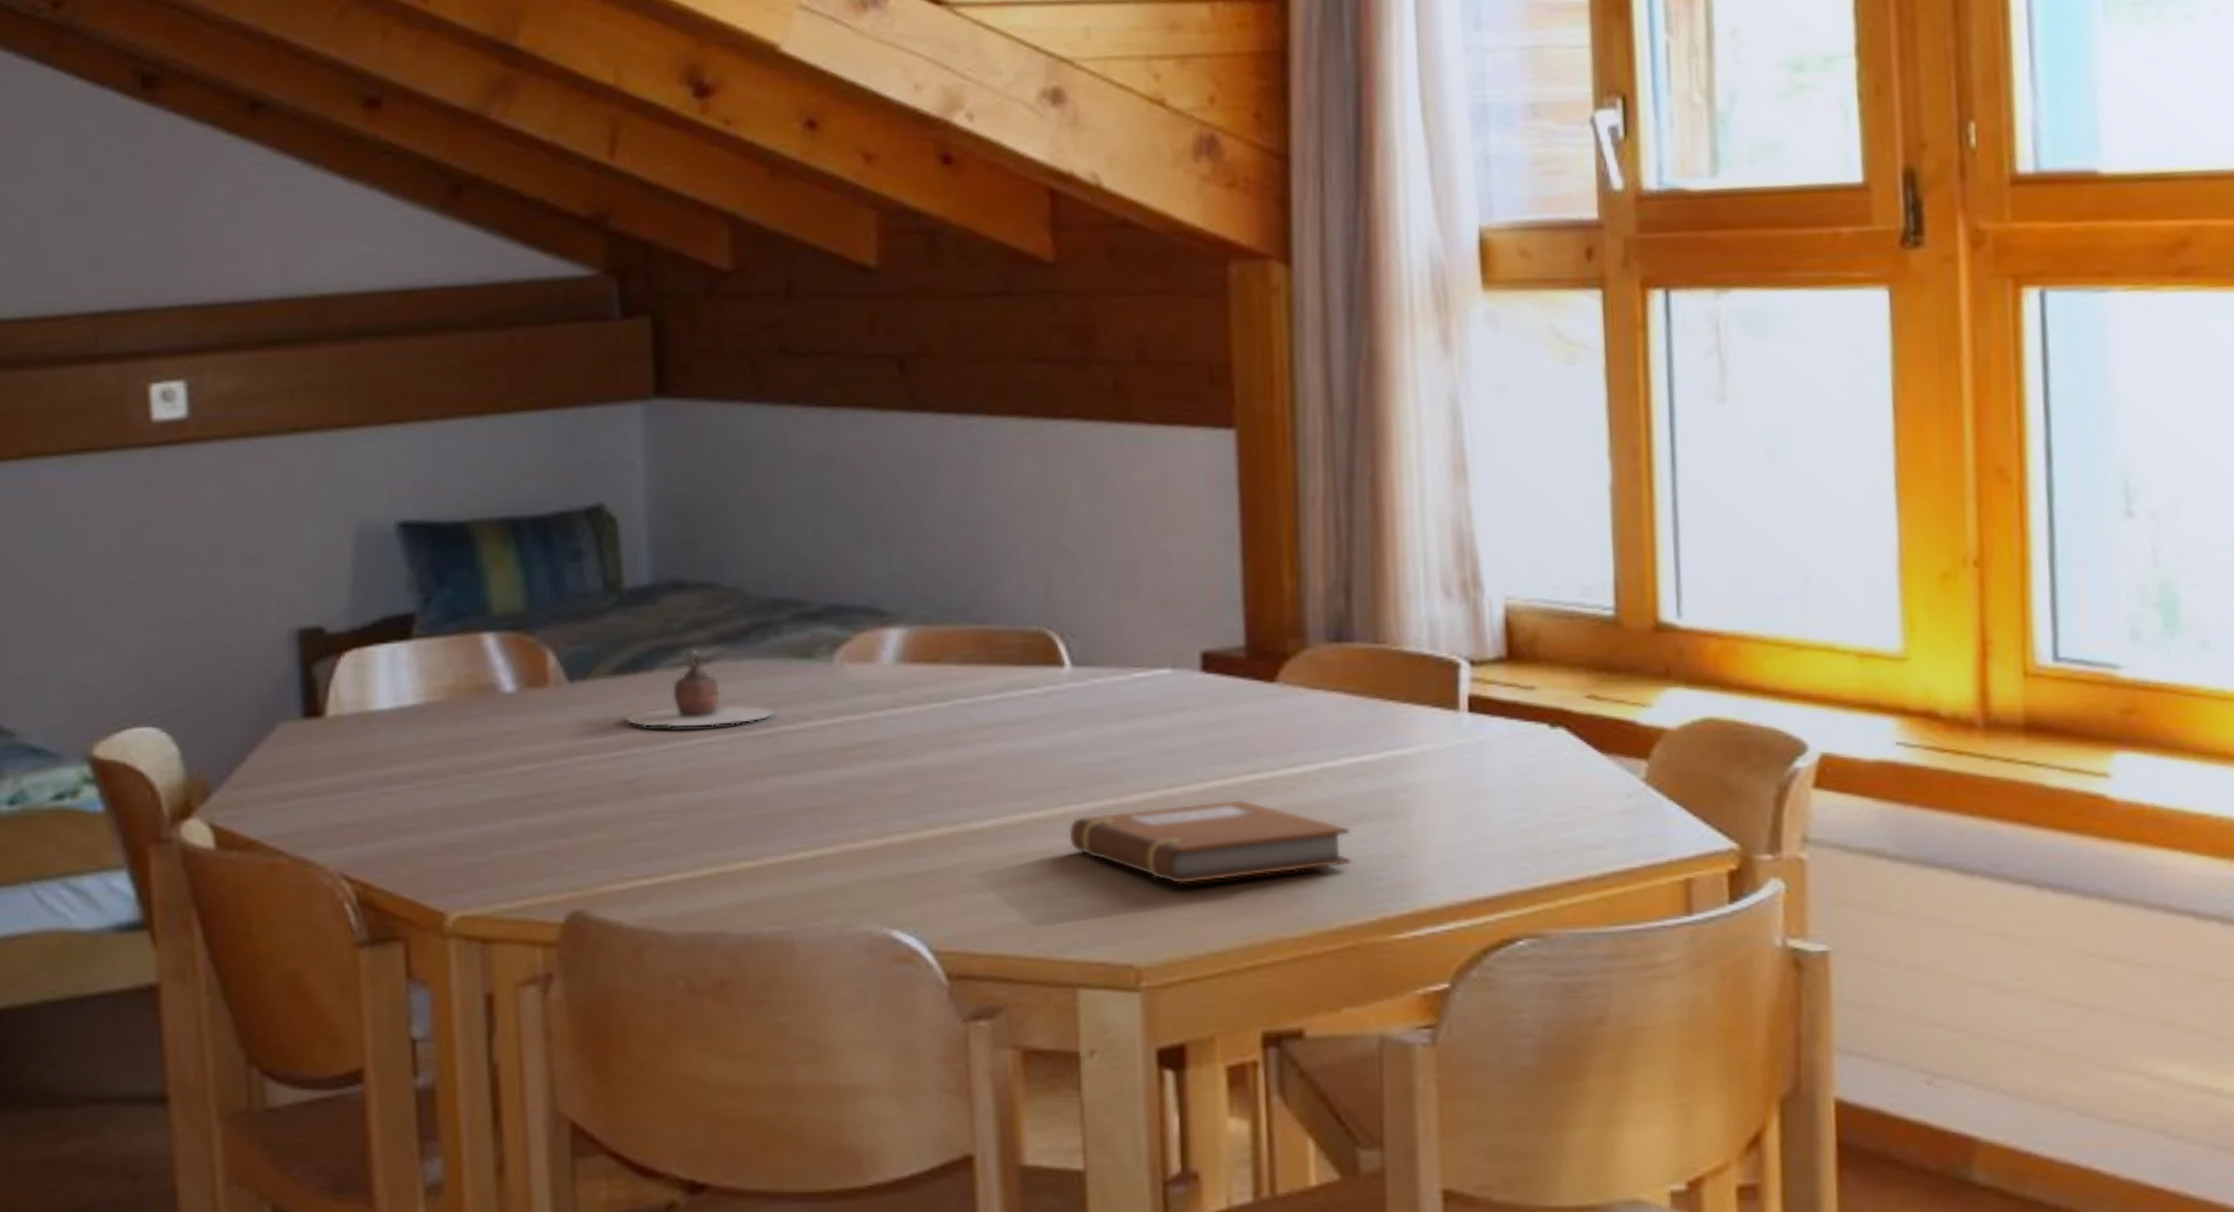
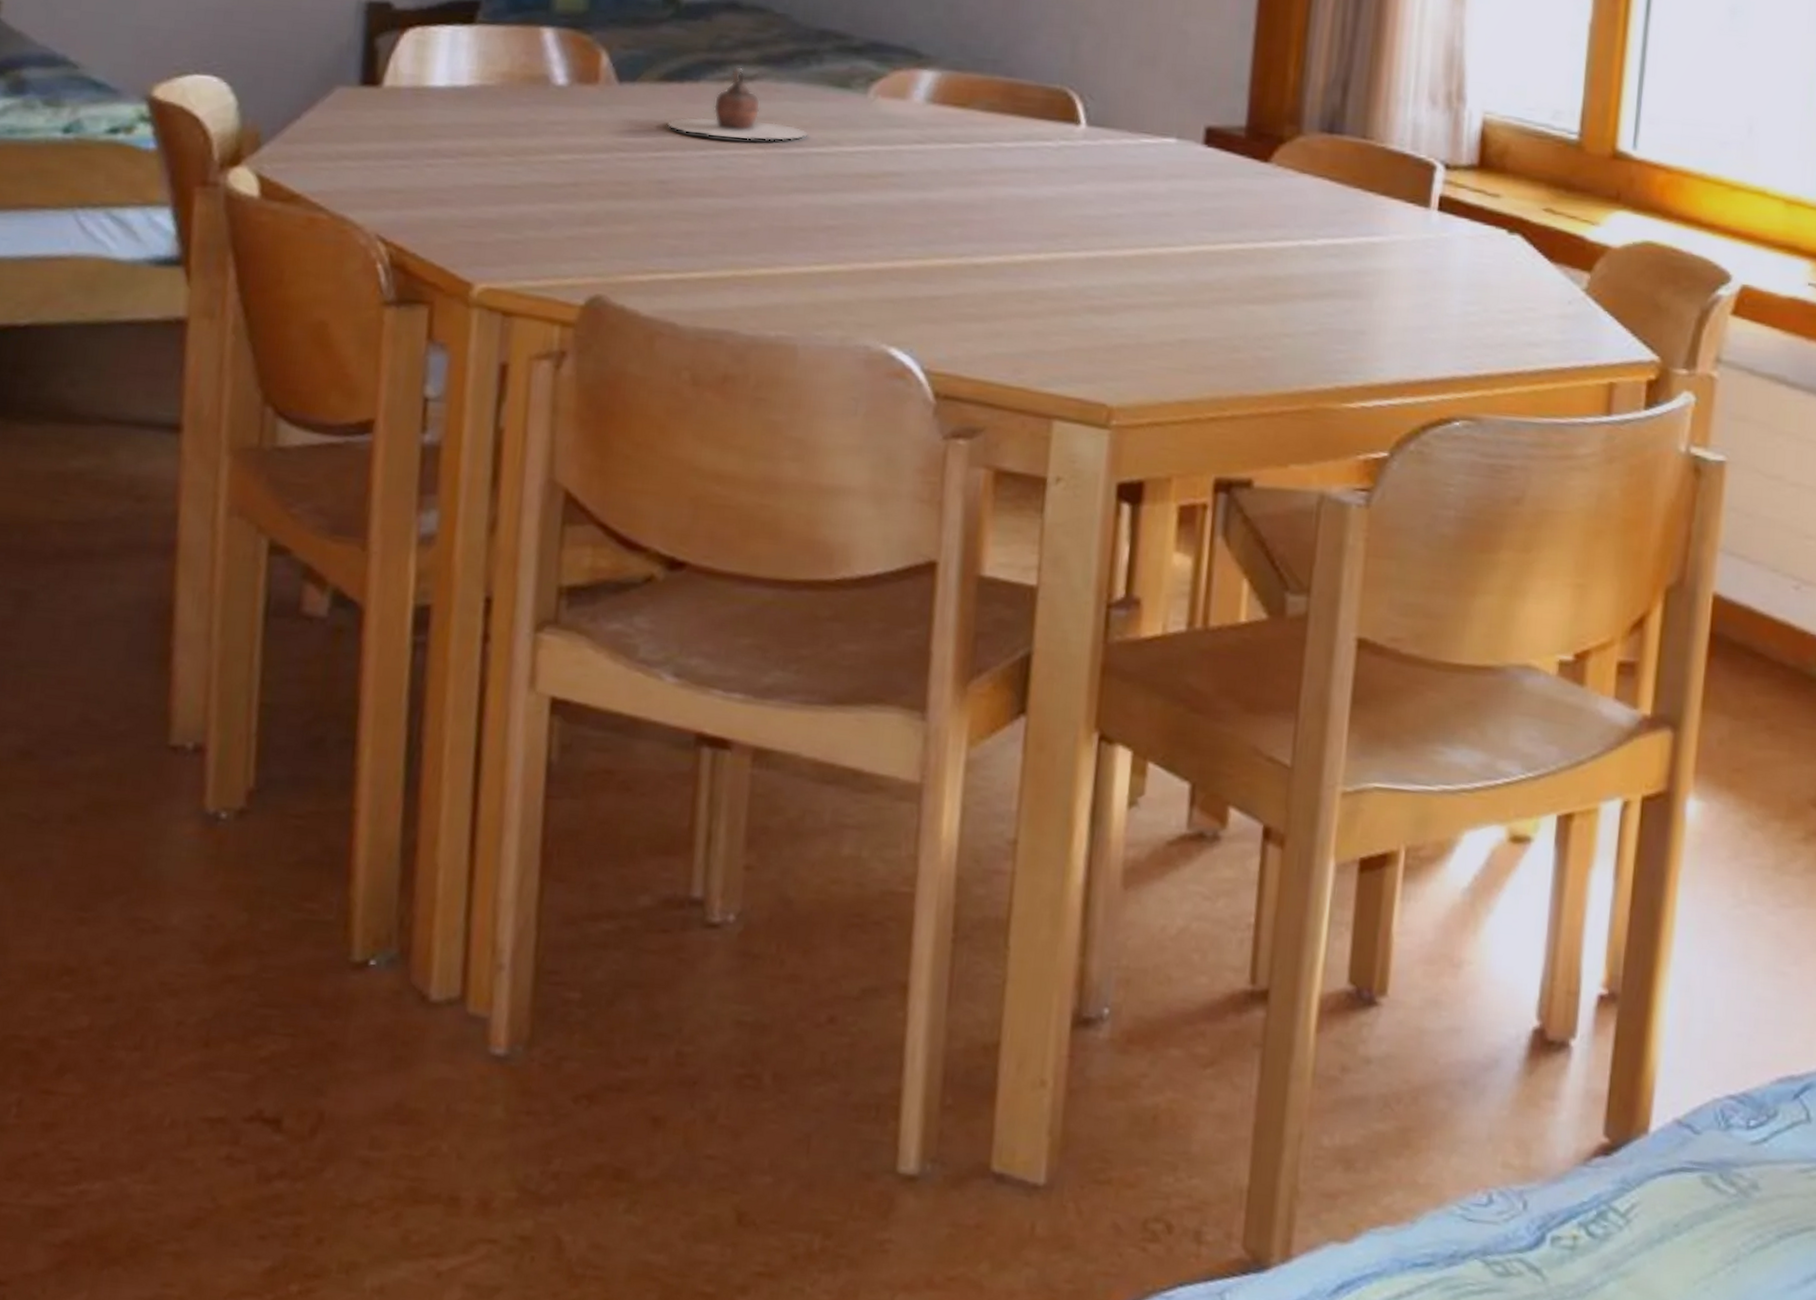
notebook: present [1069,798,1352,885] -> none [1063,262,1318,337]

